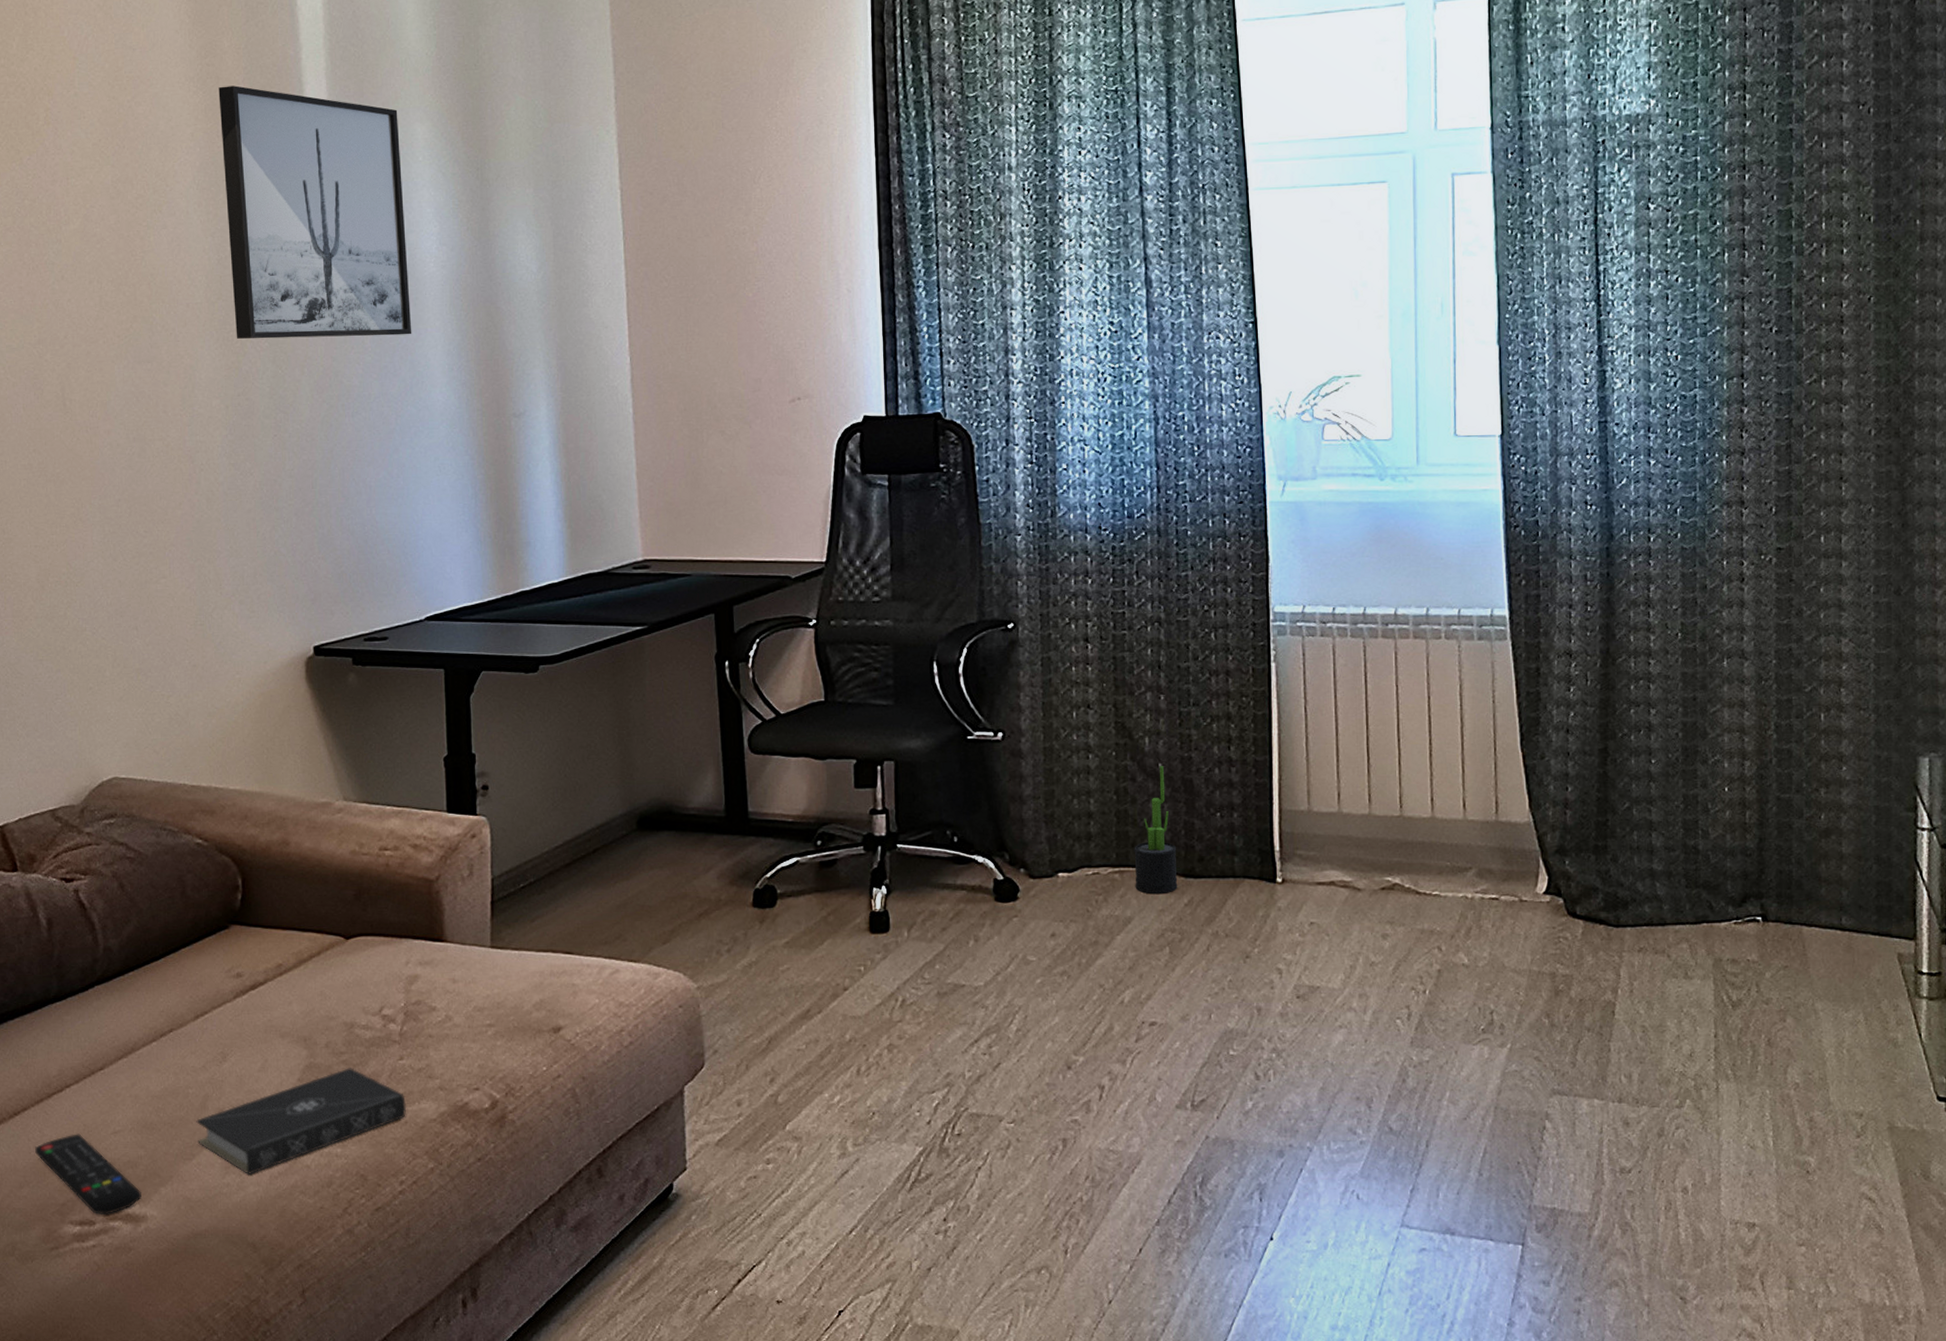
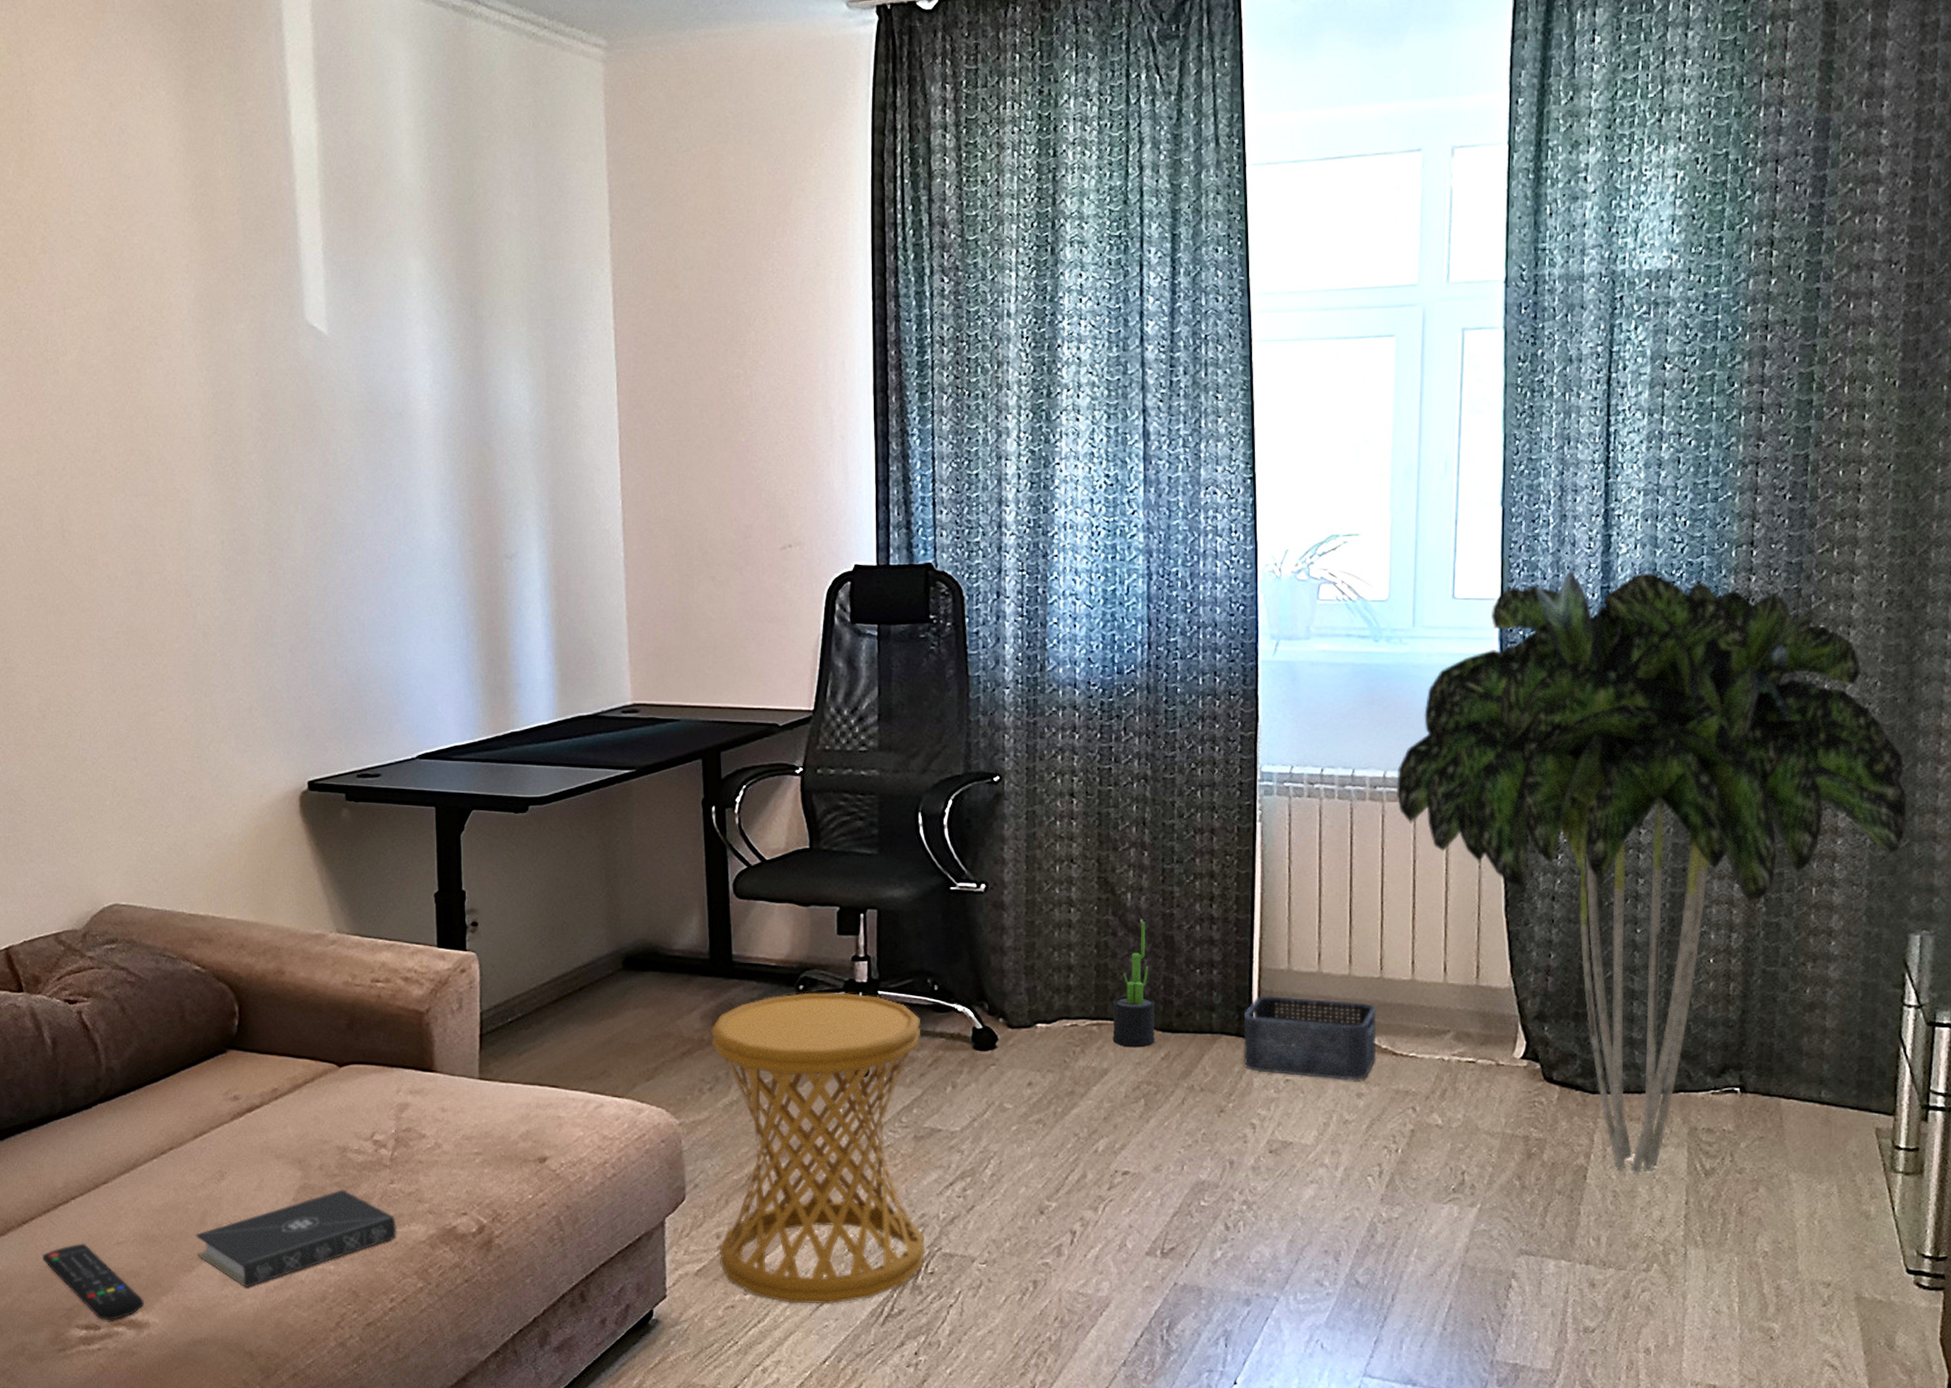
wall art: present [218,85,412,340] -> none [213,216,406,475]
side table: none [728,847,951,1172] -> present [711,992,925,1304]
storage bin: none [1265,836,1400,922] -> present [1243,995,1377,1081]
indoor plant: none [1407,406,1908,1009] -> present [1396,571,1908,1175]

